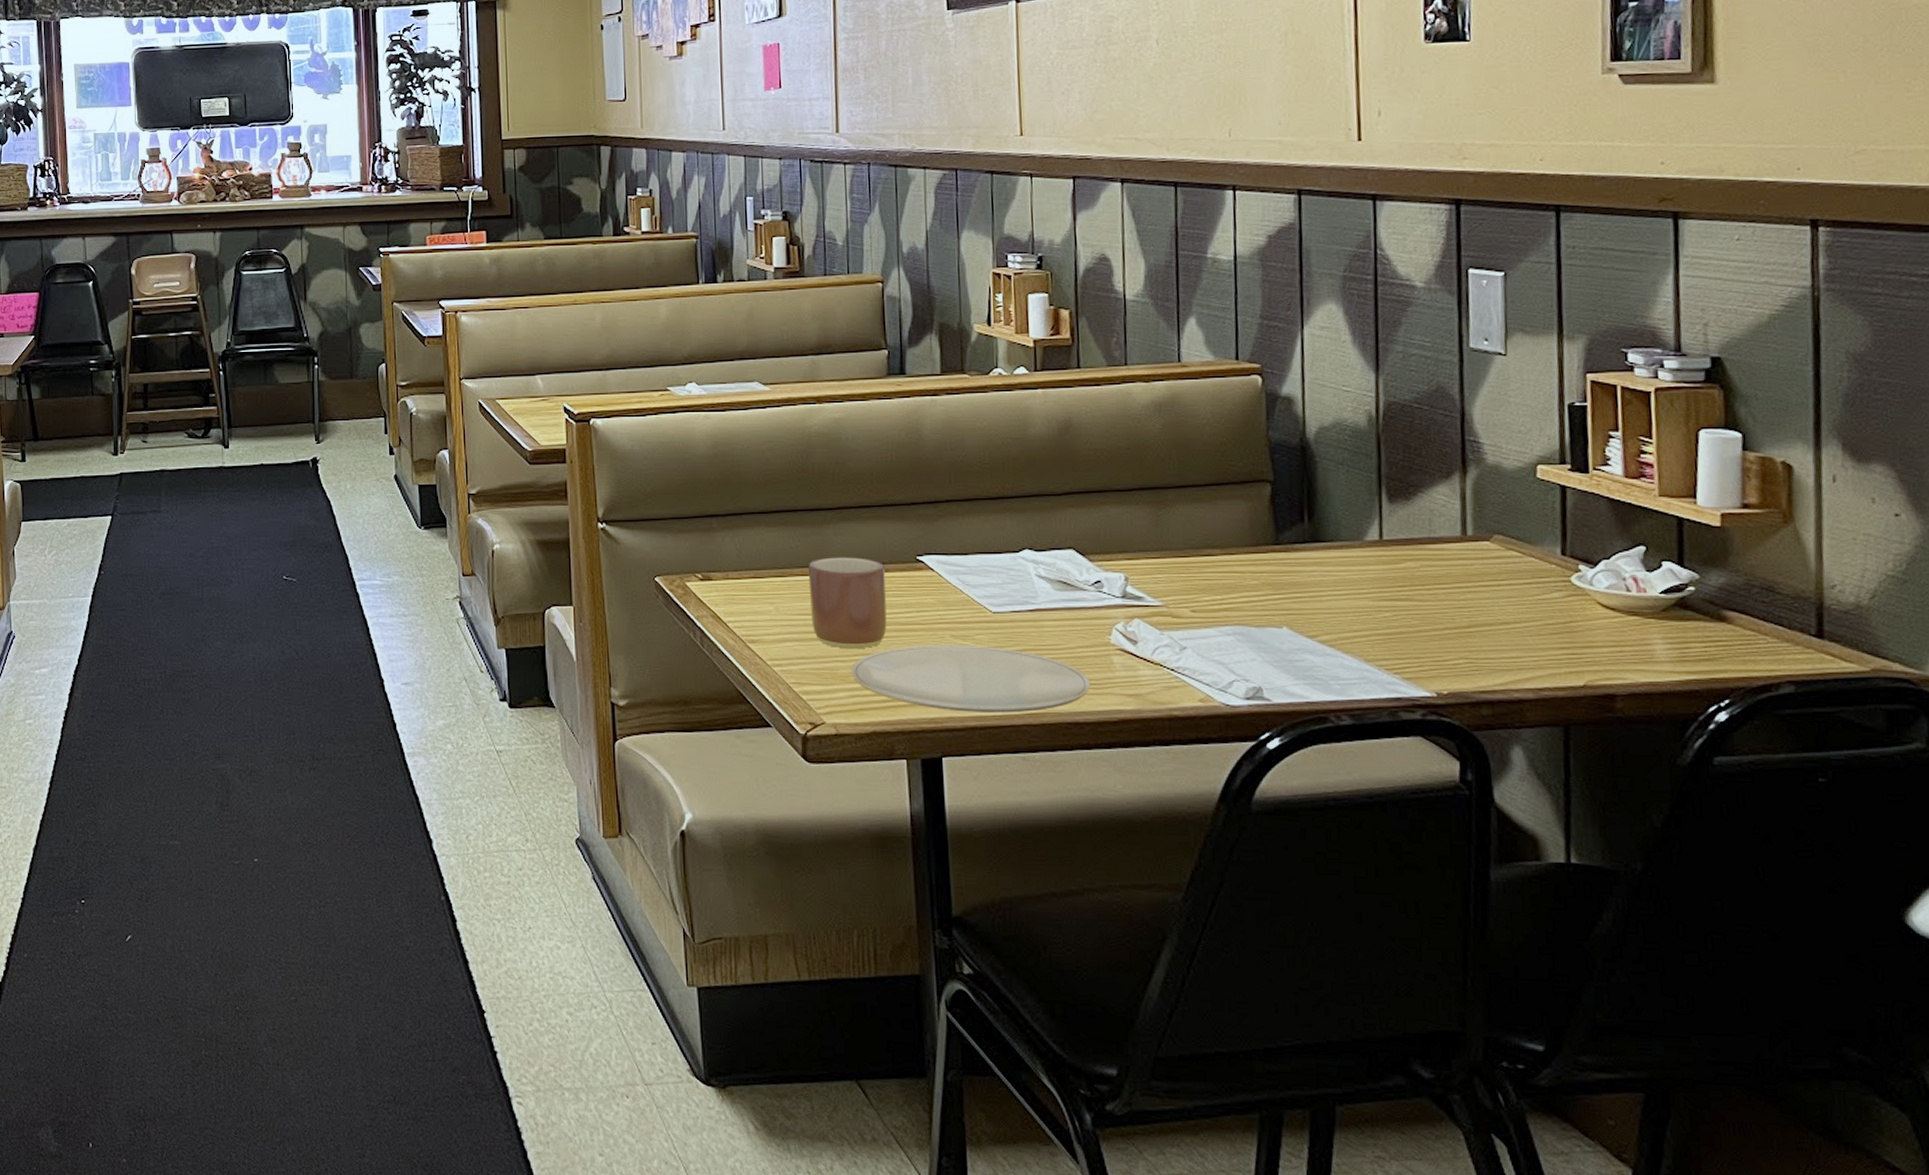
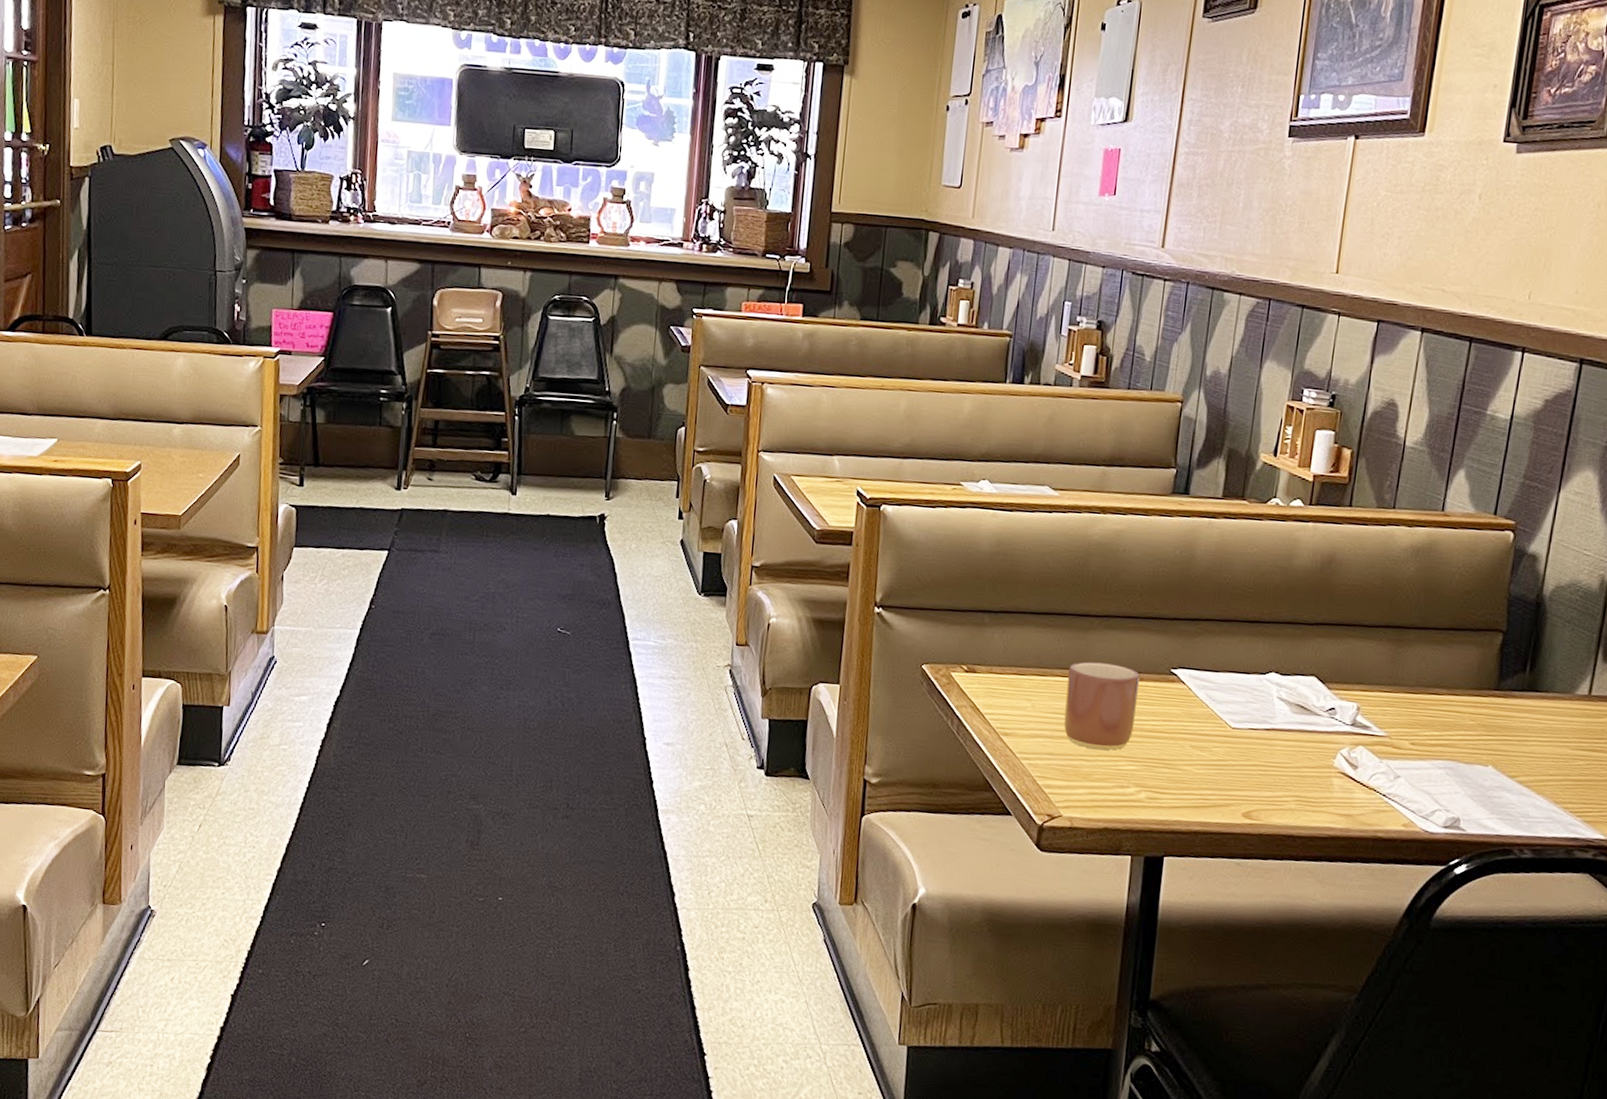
plate: present [850,645,1091,713] -> none [1093,751,1310,822]

